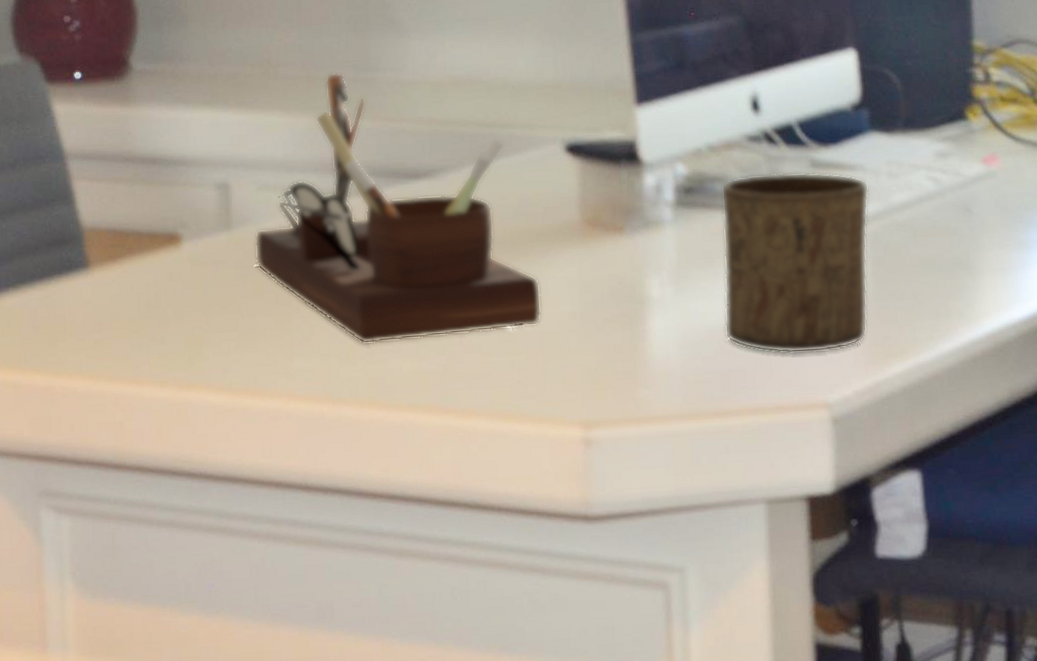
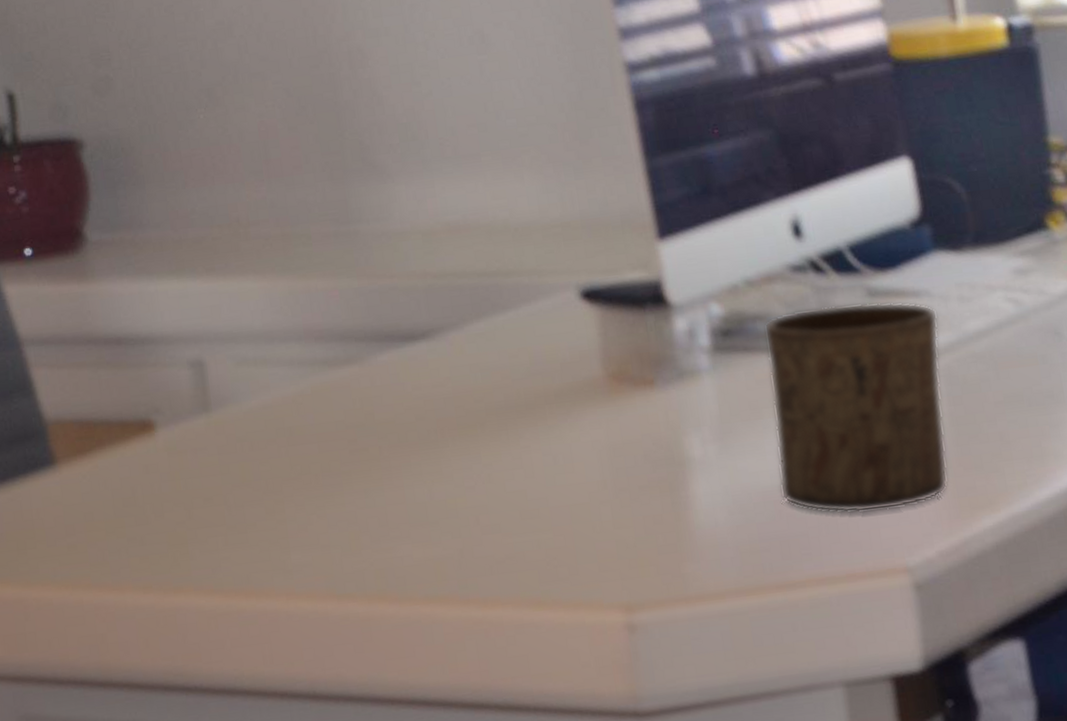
desk organizer: present [254,72,542,344] -> none [236,227,568,532]

